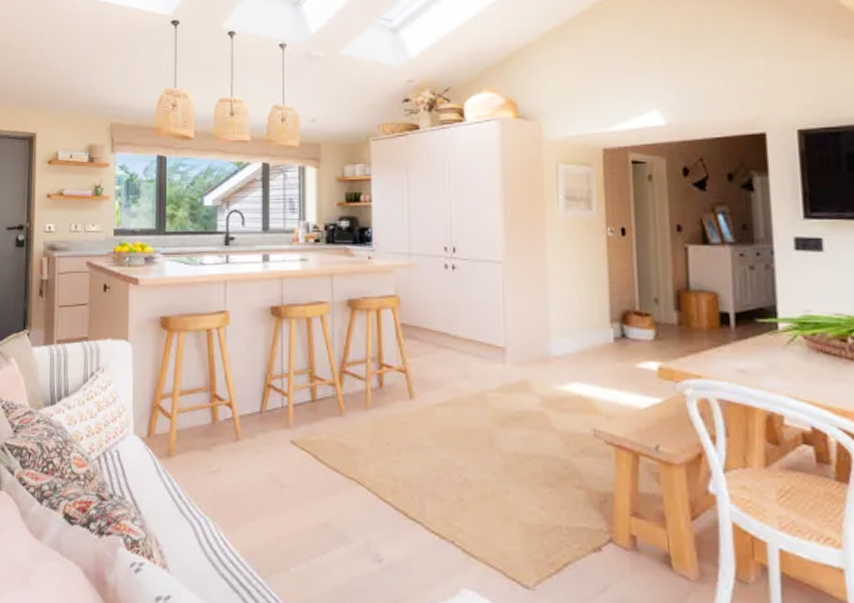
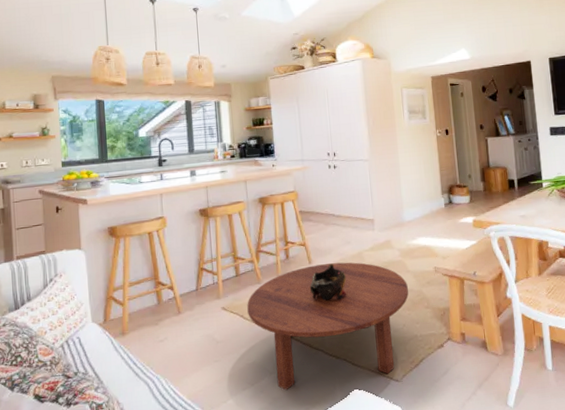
coffee table: none [323,401,551,576] -> present [247,262,409,391]
decorative bowl: none [408,402,461,455] -> present [309,263,347,301]

